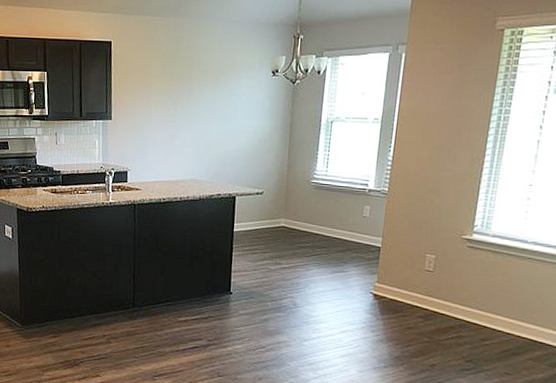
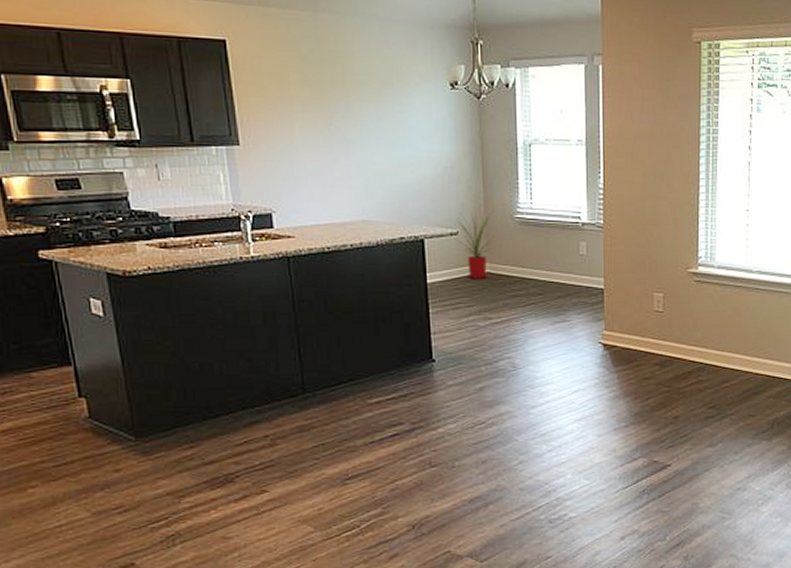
house plant: none [259,176,297,231] -> present [454,212,501,279]

